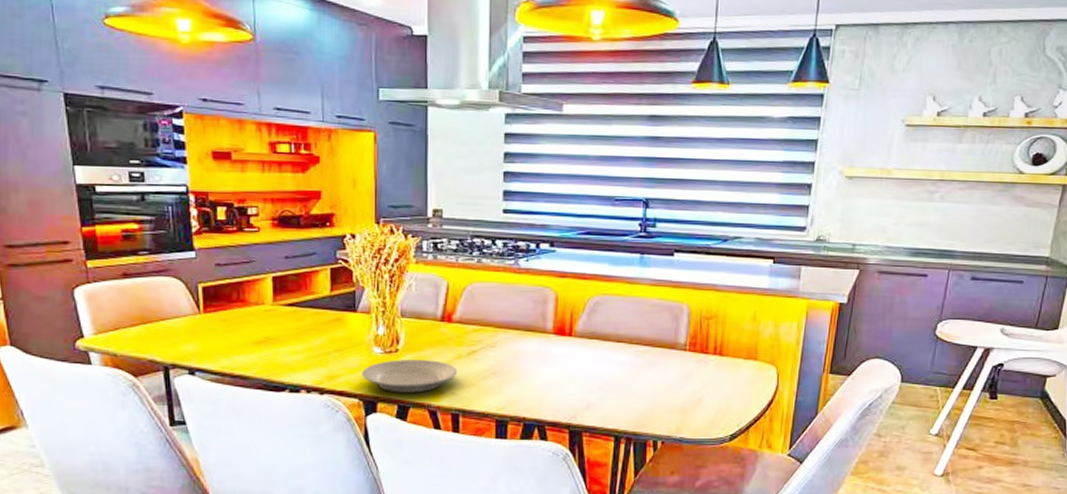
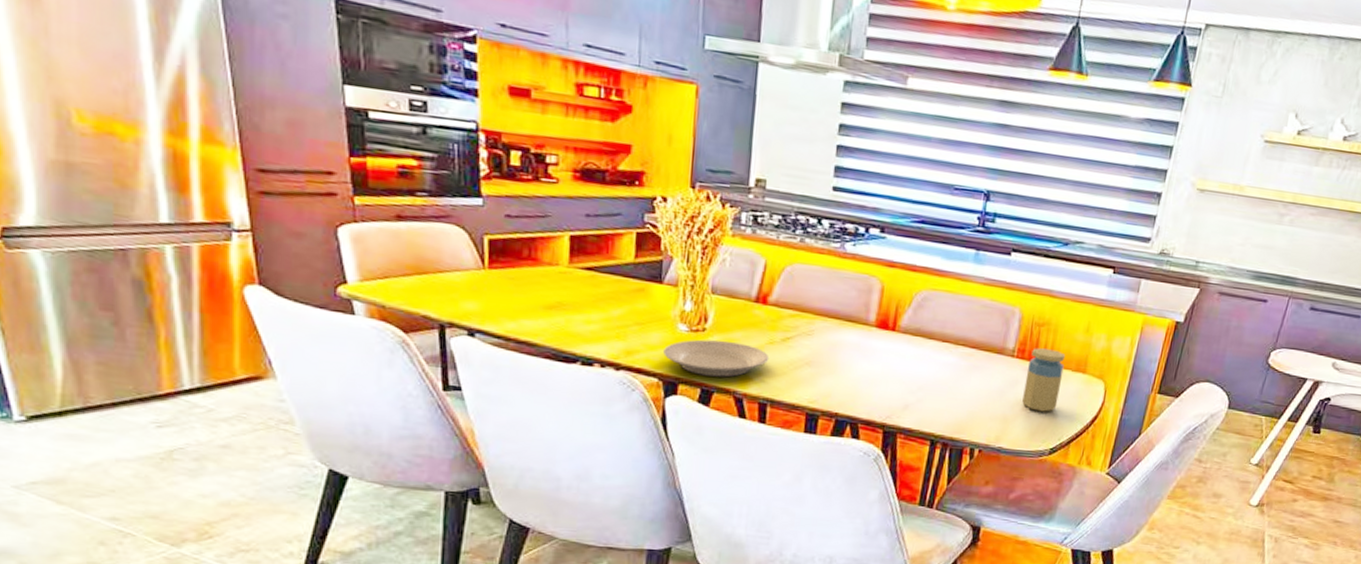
jar: none [699,340,736,400] -> present [1022,348,1066,412]

